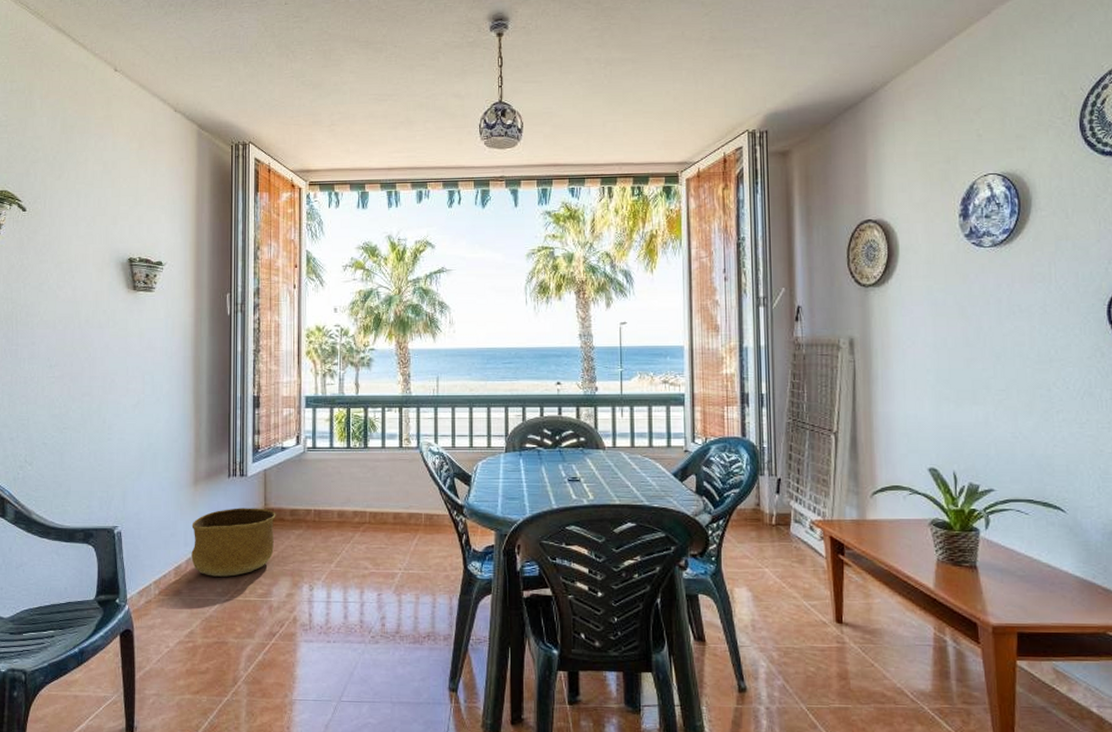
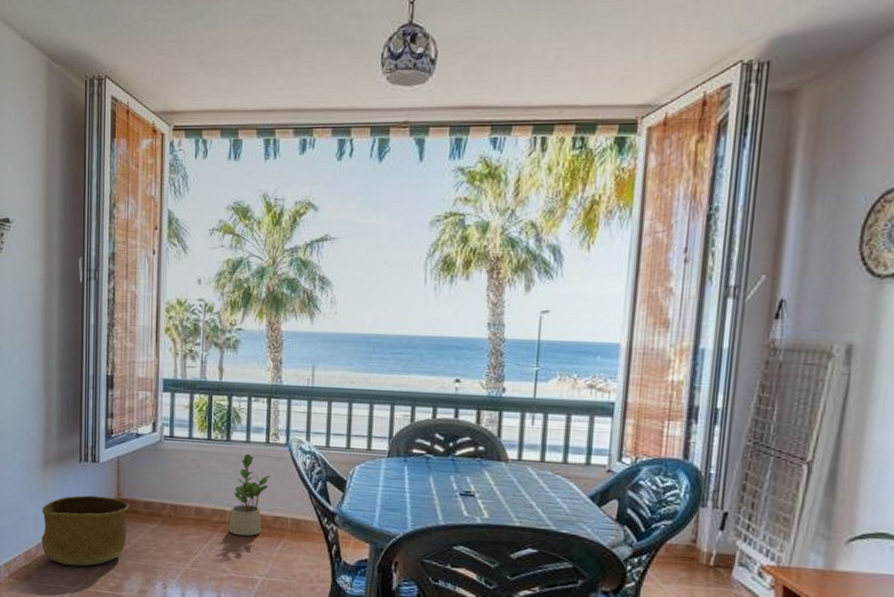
potted plant: none [369,458,405,534] -> present [228,453,271,537]

